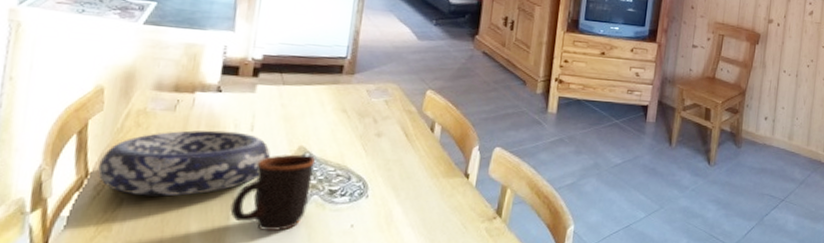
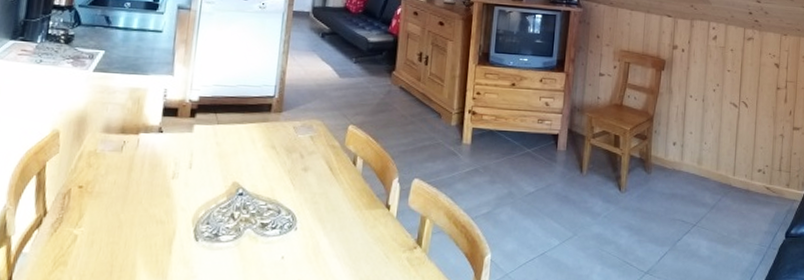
decorative bowl: present [97,130,271,197] -> none [54,169,208,232]
mug: present [230,154,316,232] -> none [172,190,249,264]

